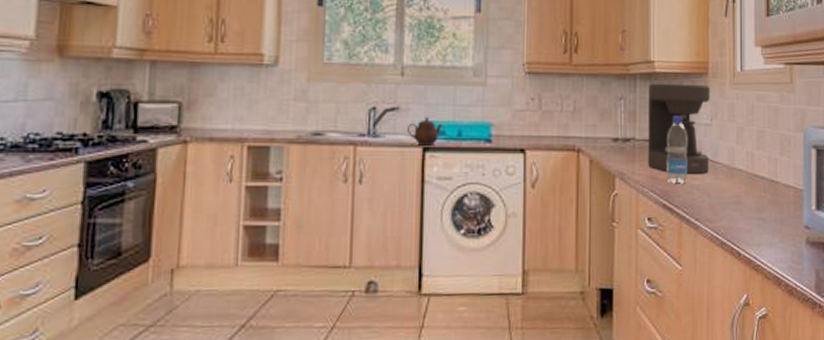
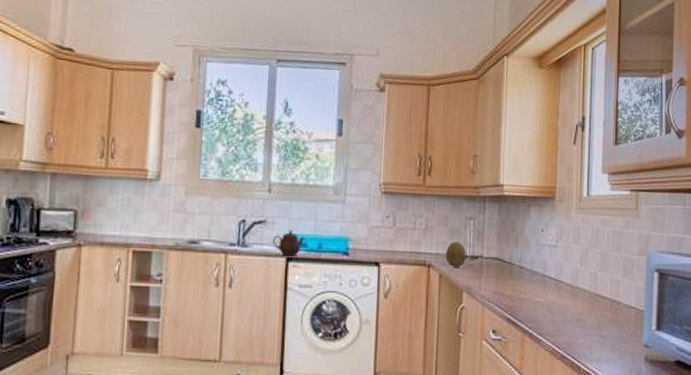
fruit: none [596,123,618,151] -> present [446,241,466,267]
coffee maker: present [648,83,710,174] -> none [494,205,556,292]
bottle: present [666,116,688,184] -> none [511,236,534,300]

